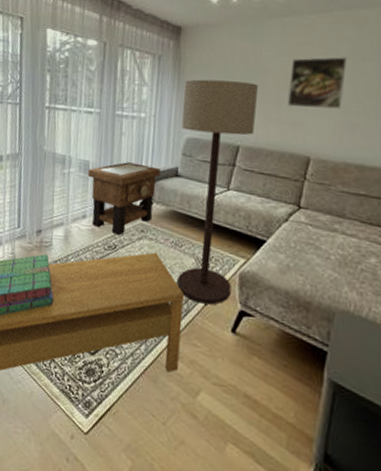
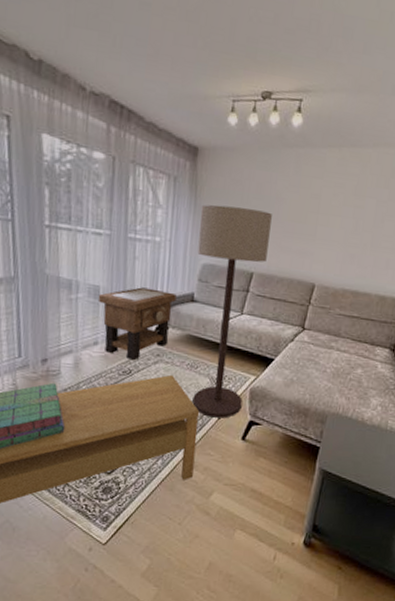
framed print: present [288,57,347,109] -> none [298,190,351,241]

